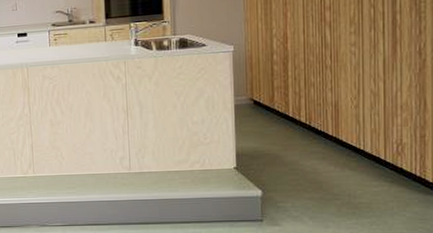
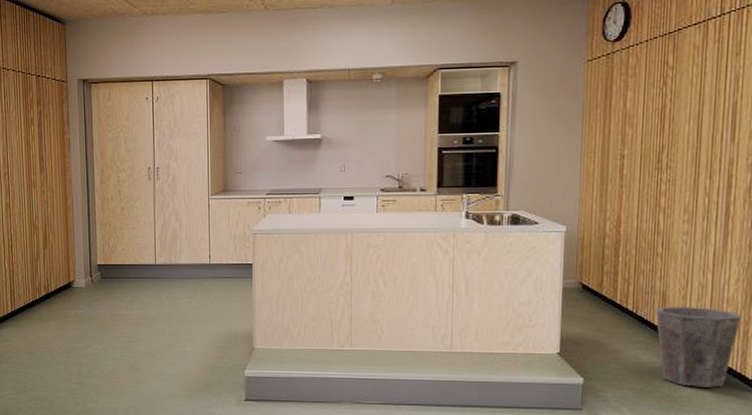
waste bin: none [329,114,416,193] -> present [655,305,741,388]

